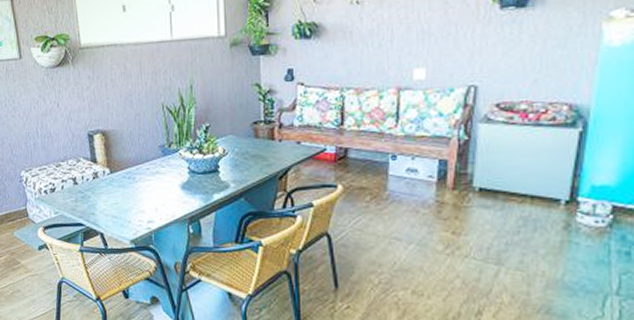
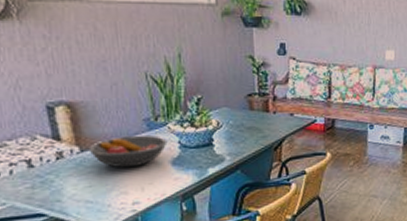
fruit bowl: none [116,160,179,189] -> present [88,134,168,168]

